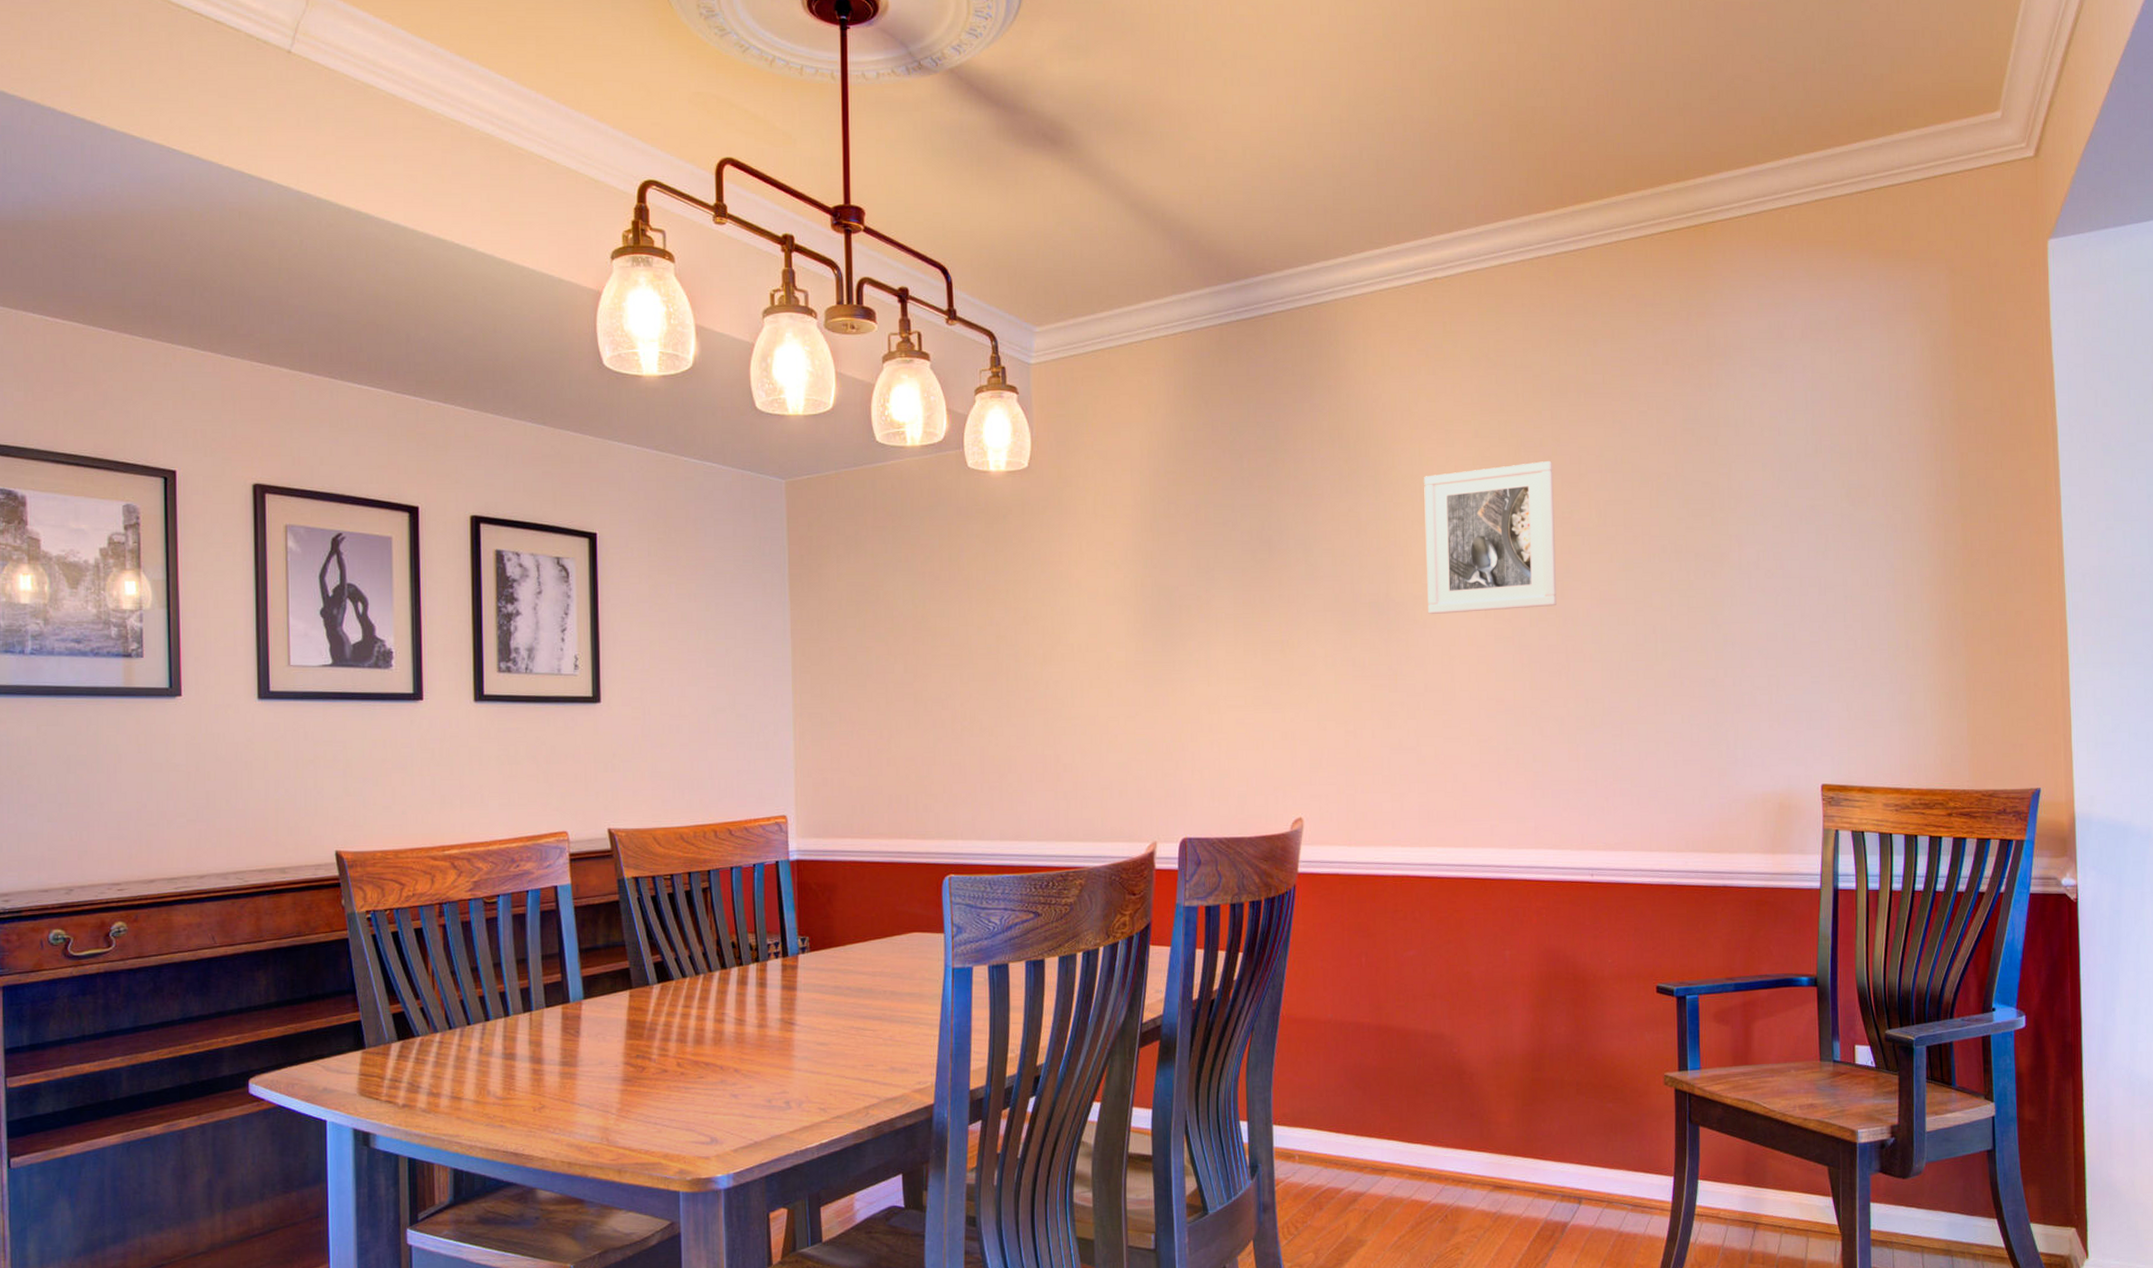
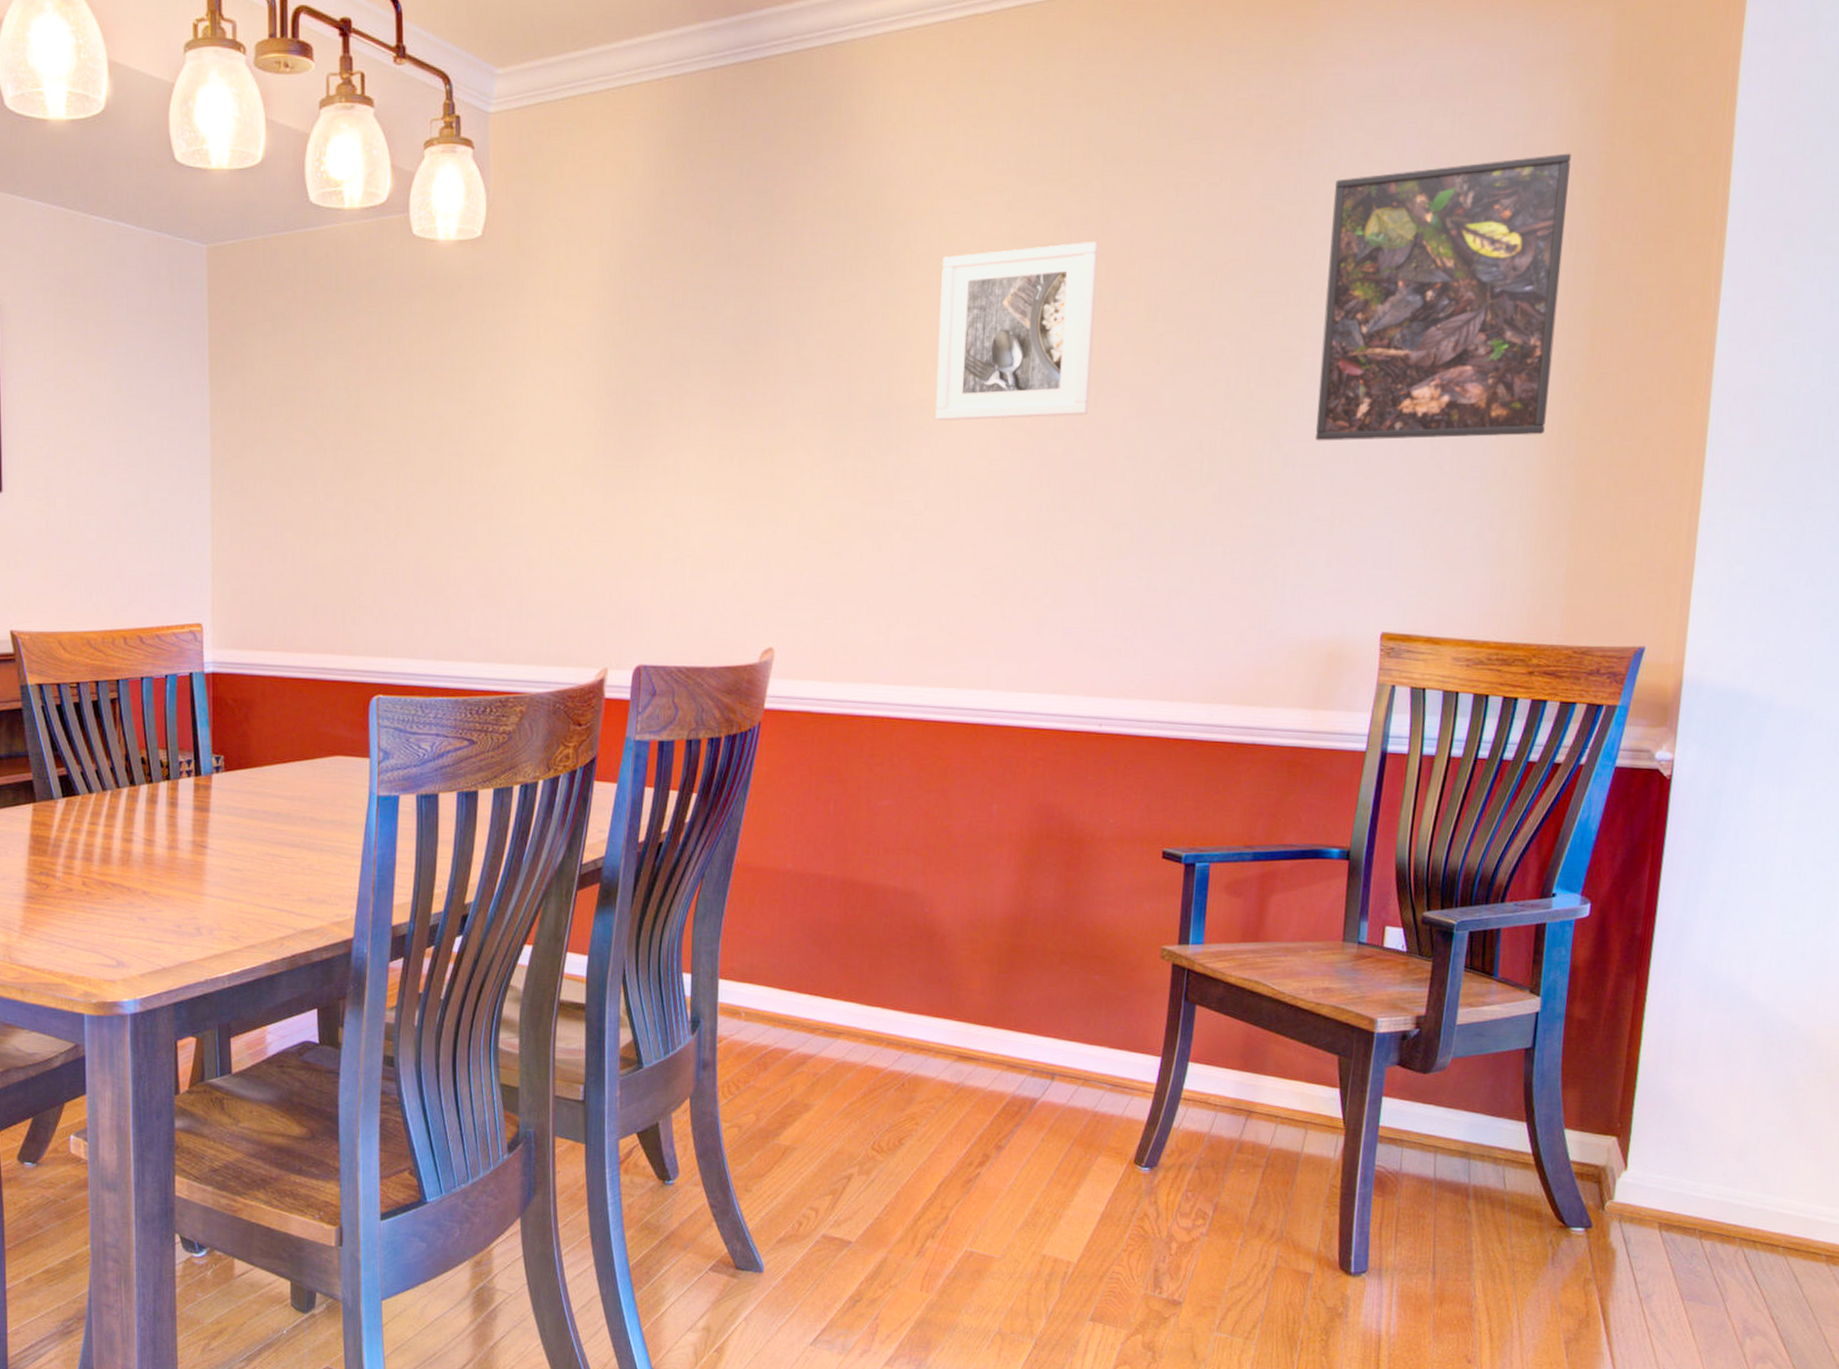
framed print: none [1742,382,1935,623] -> present [1315,153,1571,441]

